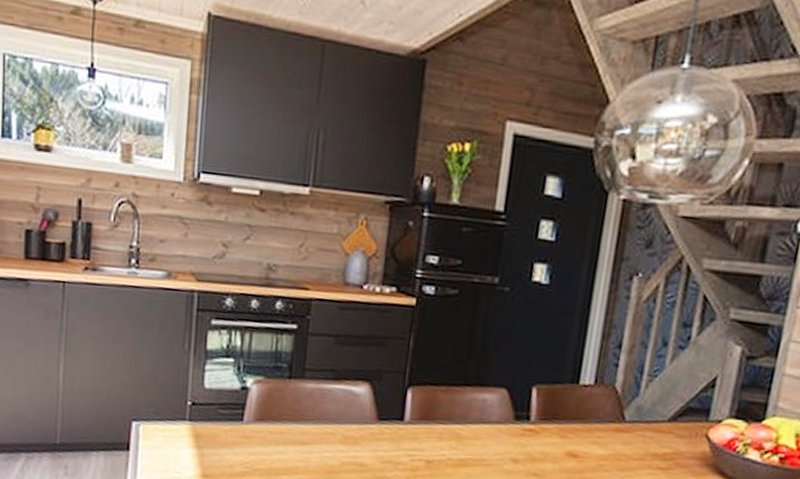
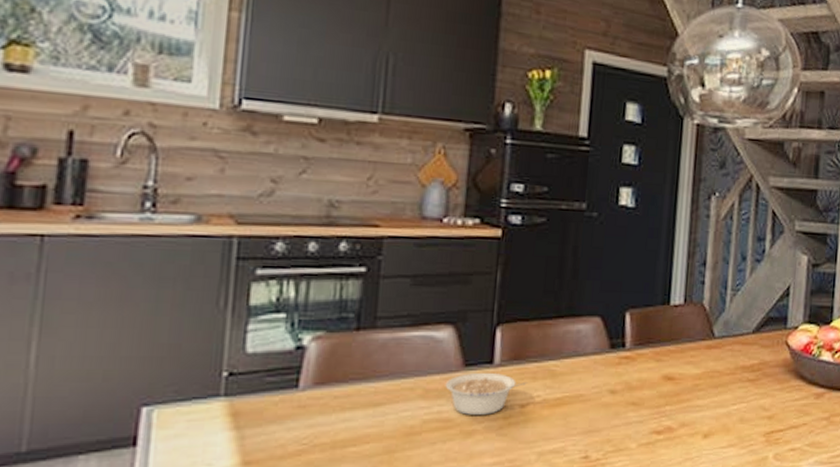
legume: none [361,426,435,465] -> present [445,372,528,415]

